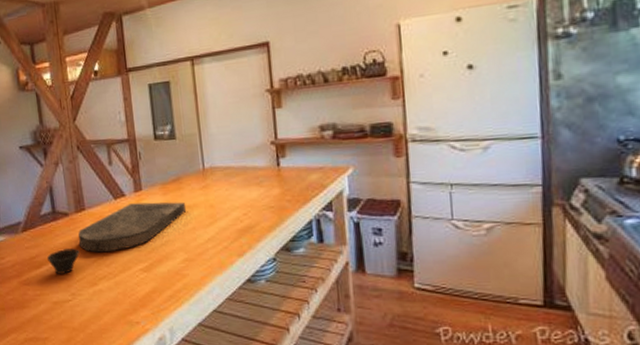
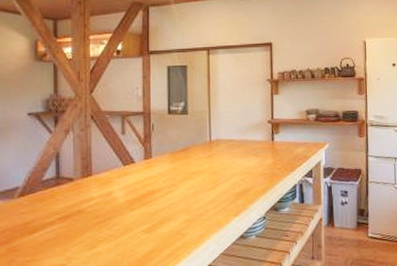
cup: present [47,249,80,274] -> none [44,213,81,239]
cutting board: present [78,202,187,253] -> none [81,169,192,217]

